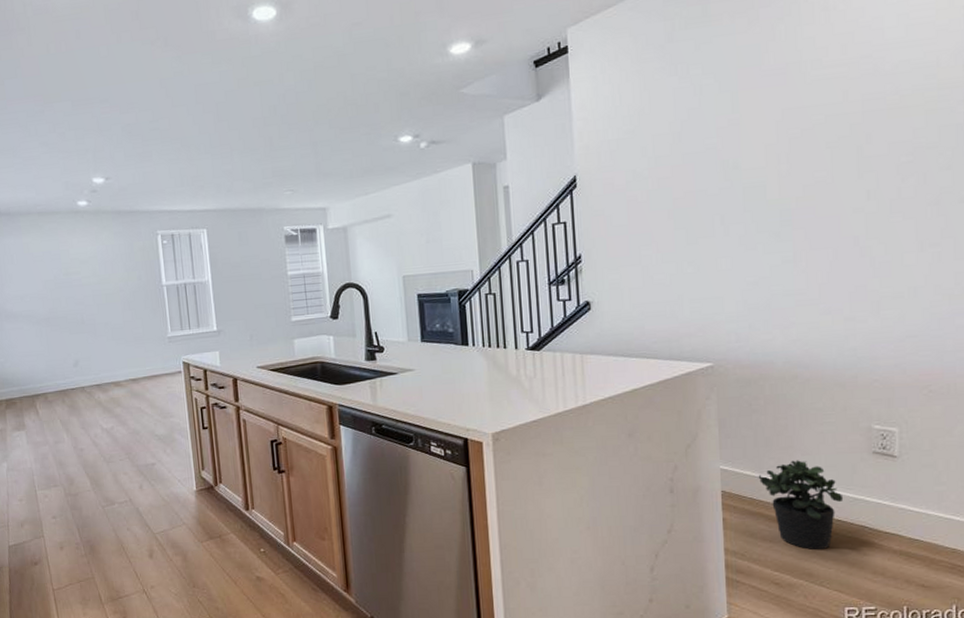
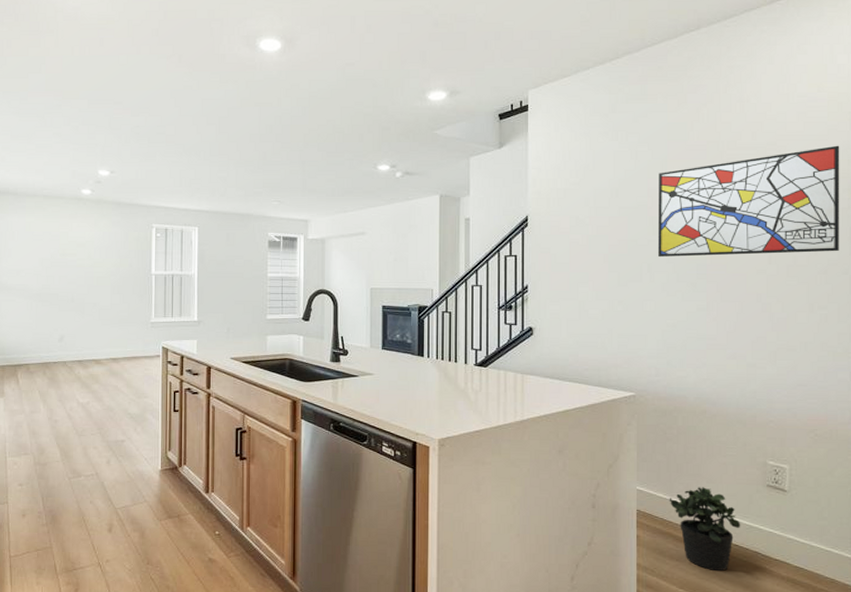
wall art: none [728,48,954,207] -> present [658,145,840,258]

